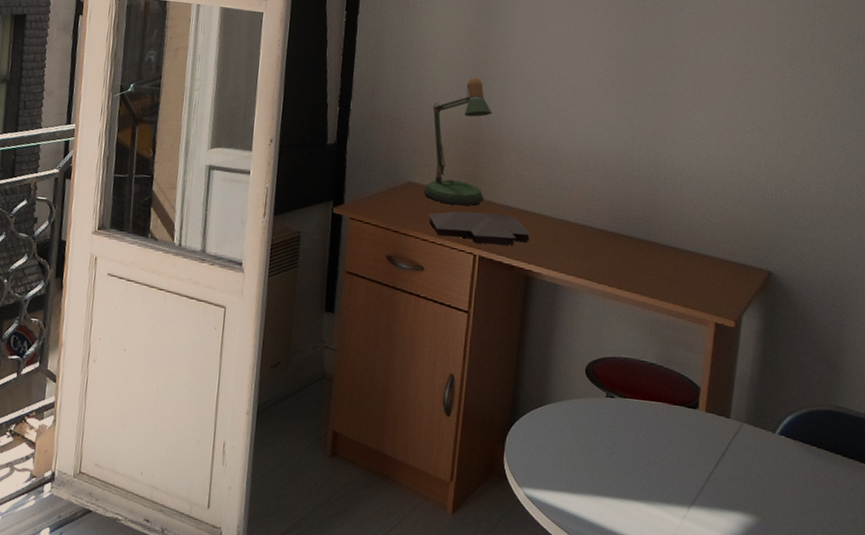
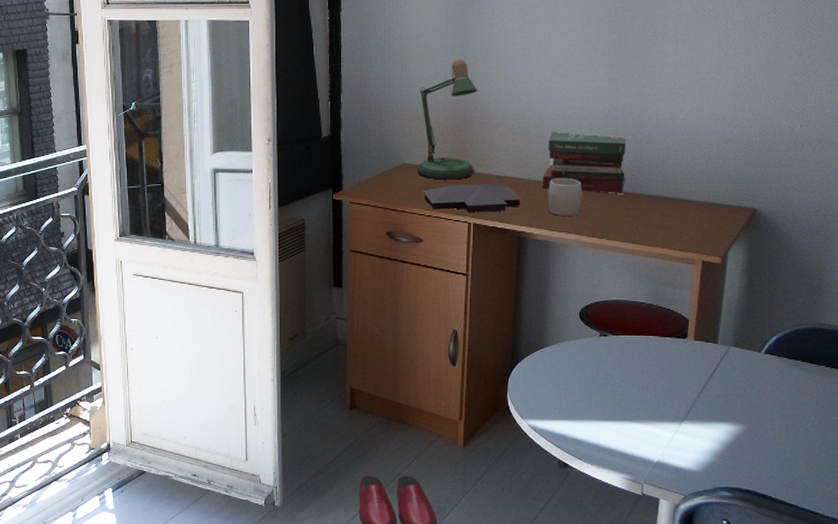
books: none [552,164,640,240] -> present [542,131,626,193]
mug: none [557,215,594,259] -> present [548,178,583,216]

